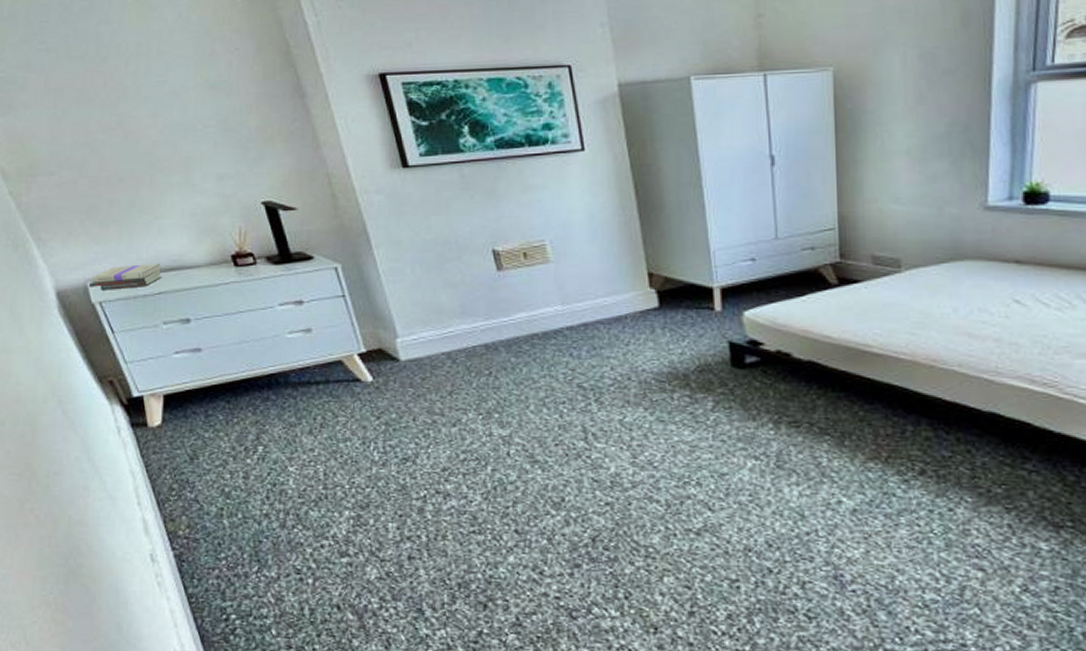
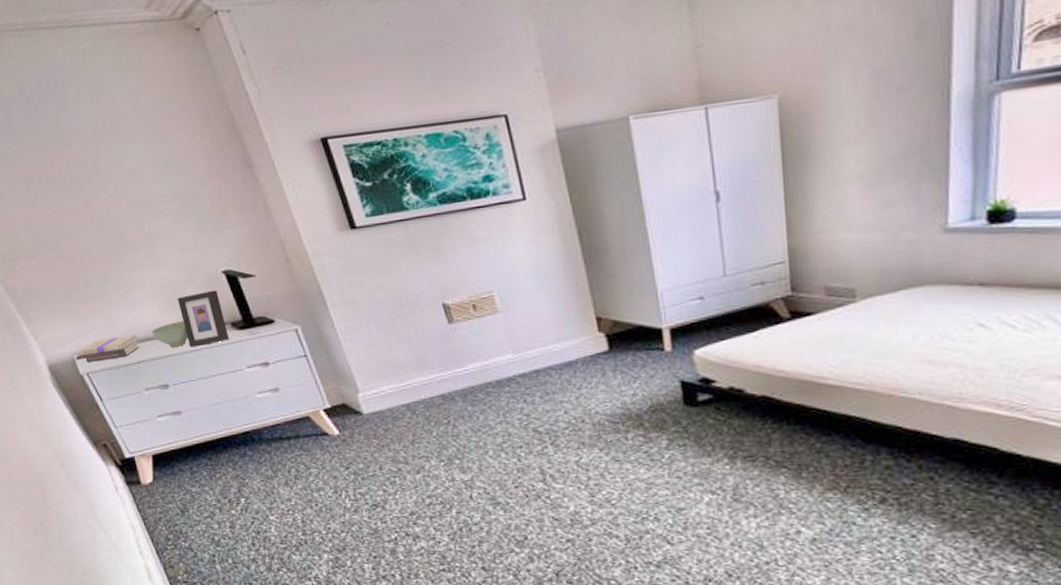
bowl: none [177,252,218,279] -> present [151,321,189,347]
picture frame: none [209,221,262,280] -> present [177,290,229,347]

